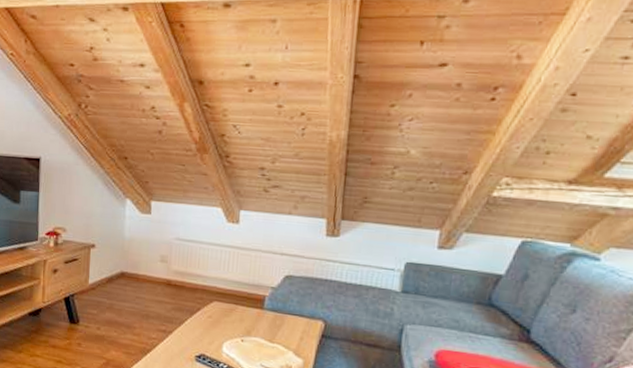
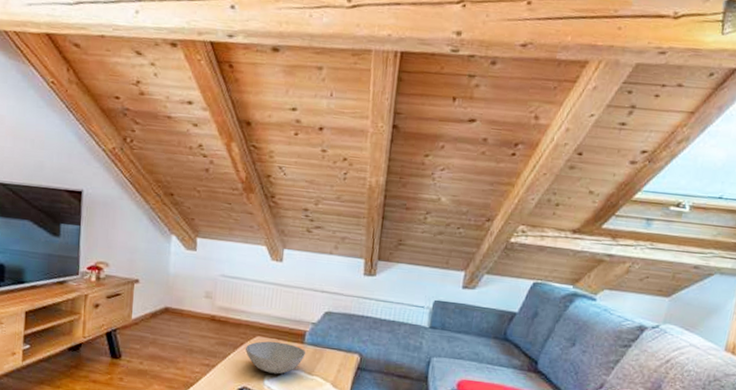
bowl: none [203,306,266,342] -> present [246,341,306,374]

